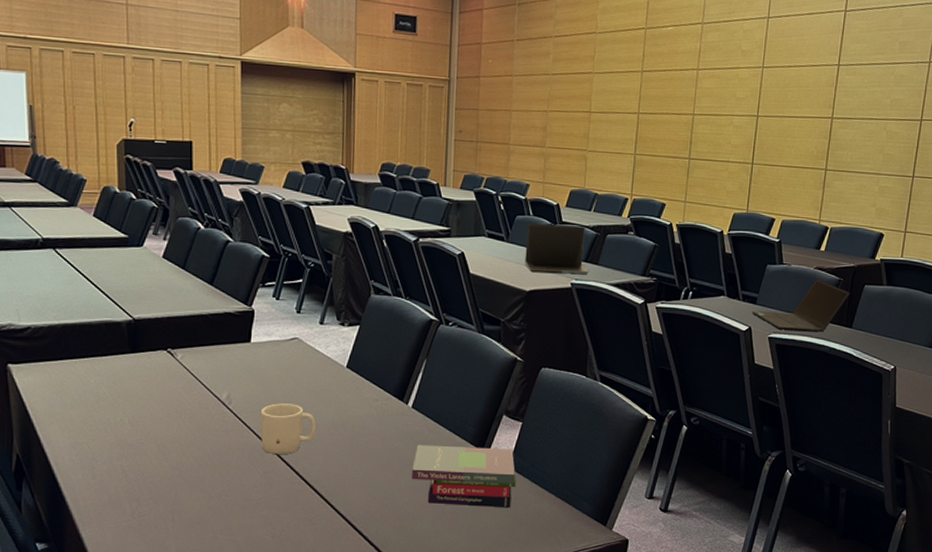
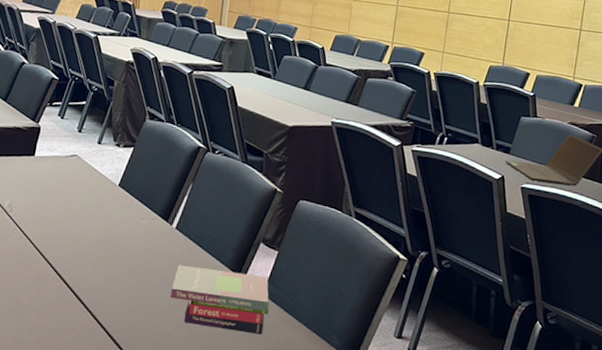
mug: present [260,403,317,455] -> none [35,214,87,264]
laptop computer: present [525,224,589,274] -> none [289,64,349,114]

